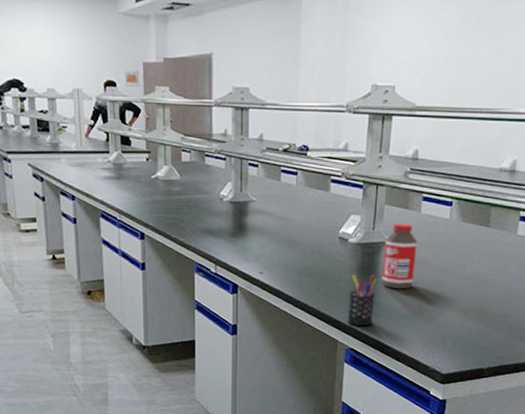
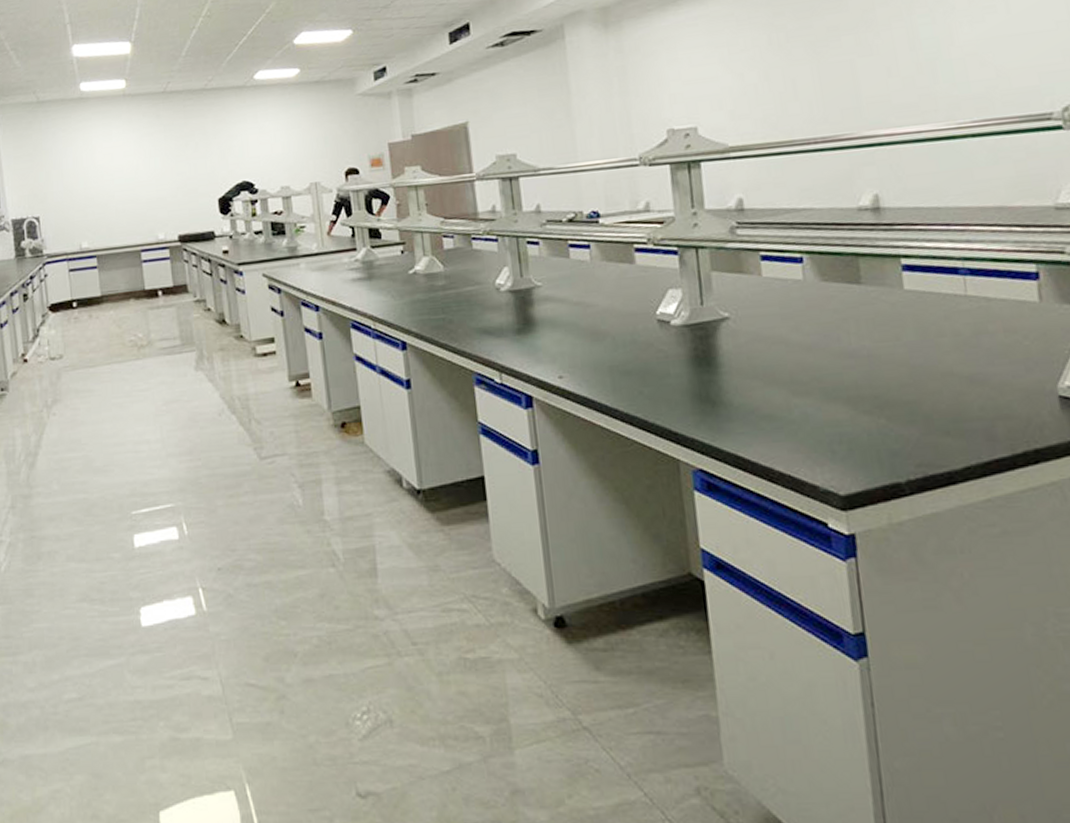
pen holder: present [347,275,378,326] -> none [683,365,724,437]
bottle: present [382,222,417,290] -> none [720,291,771,381]

